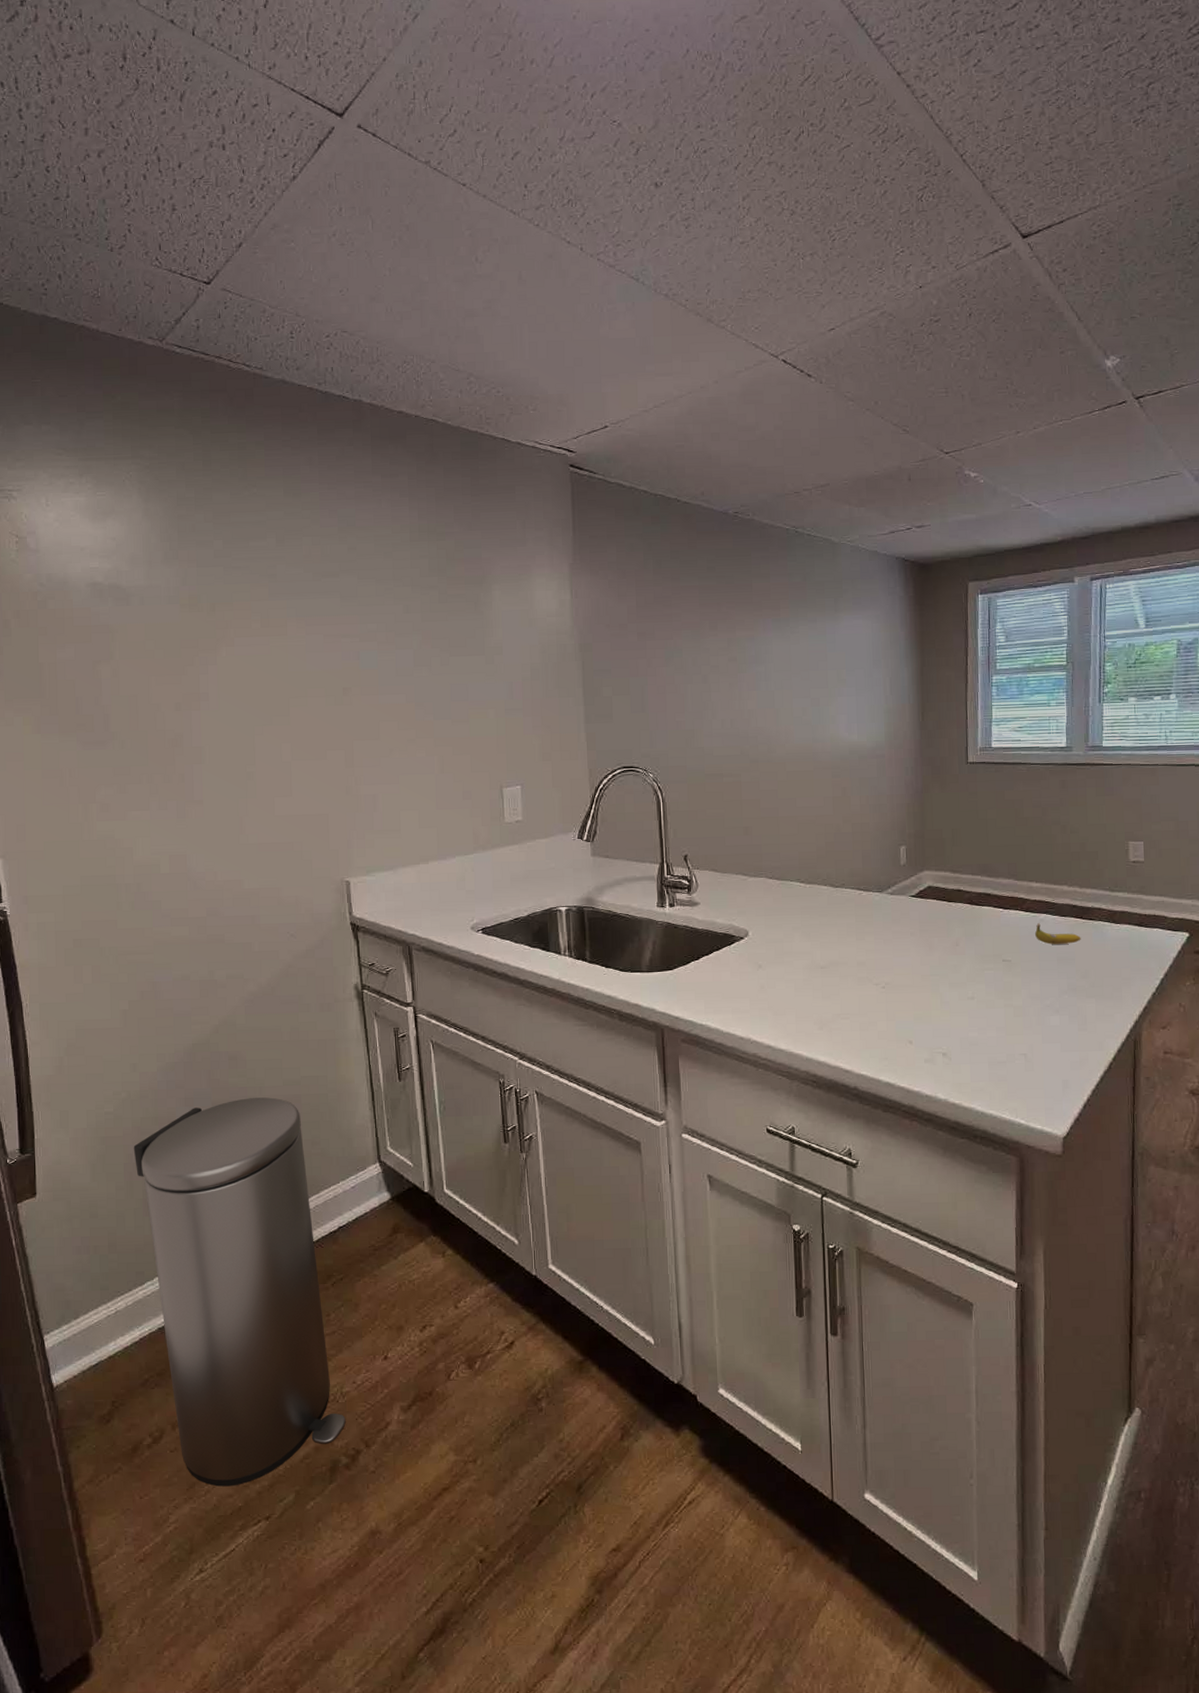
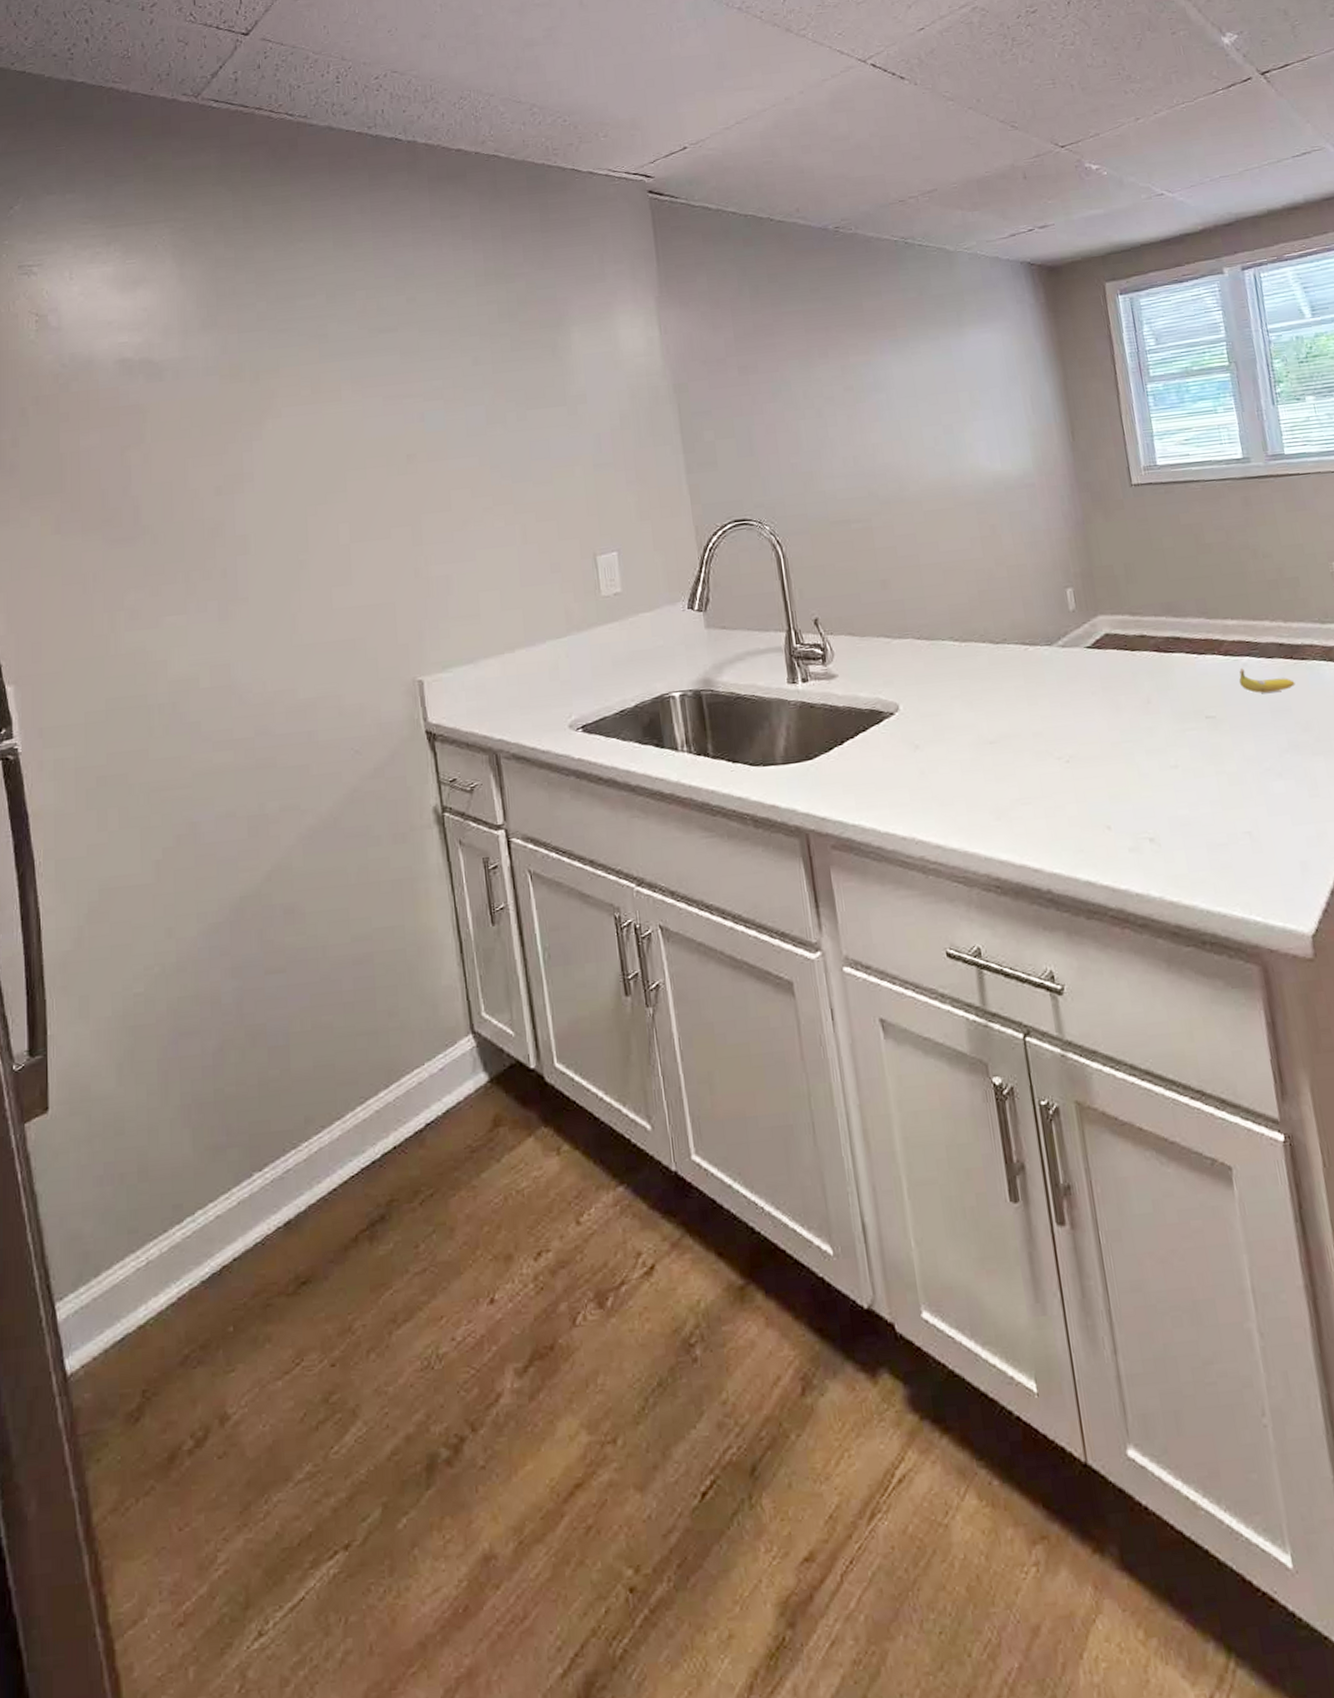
pedal bin: present [133,1097,346,1487] -> none [169,958,445,1505]

